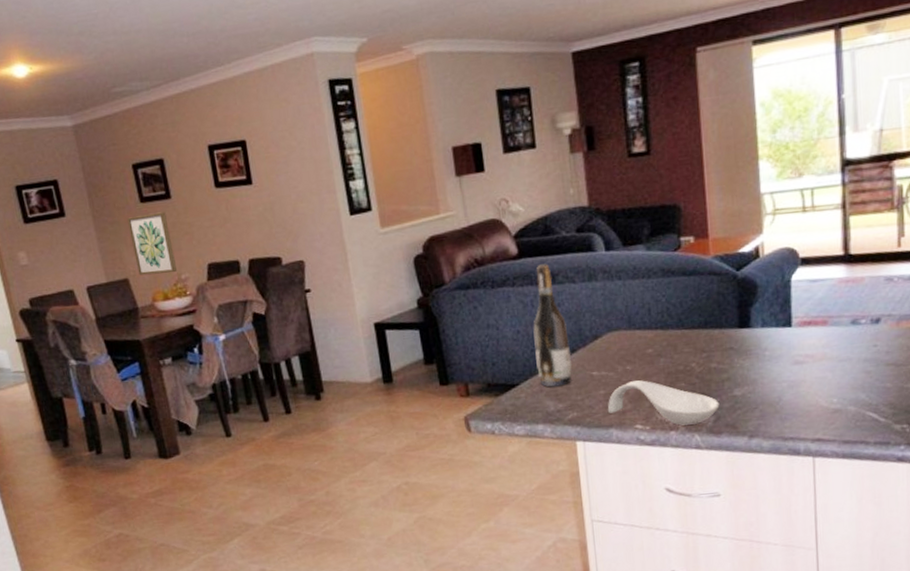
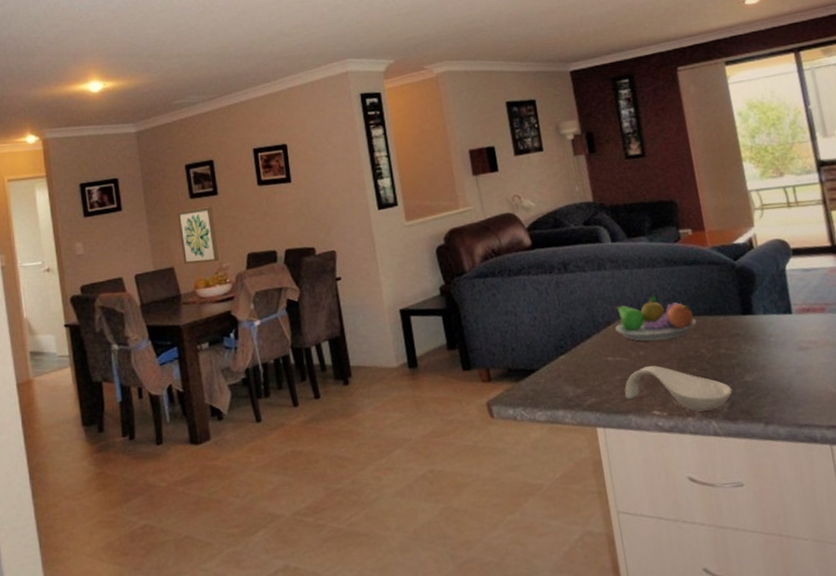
wine bottle: present [533,264,573,387] -> none [548,254,588,373]
fruit bowl: none [603,308,690,356] -> present [615,296,697,342]

